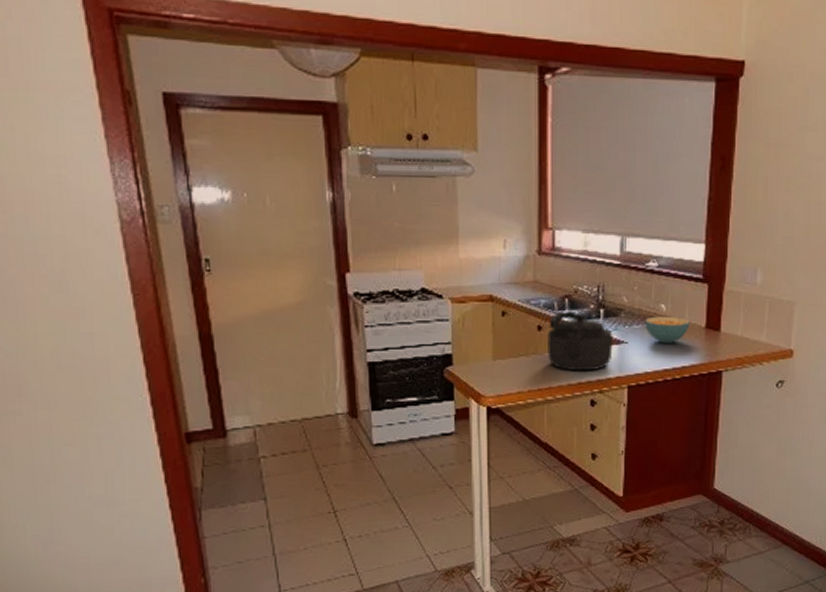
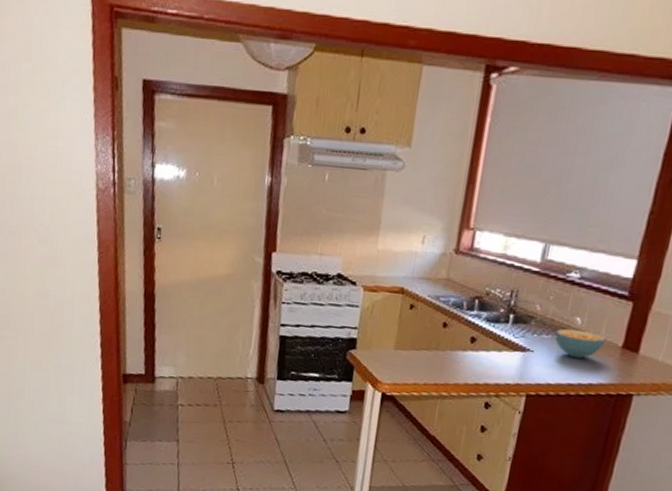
kettle: present [547,311,613,372] -> none [448,311,520,374]

